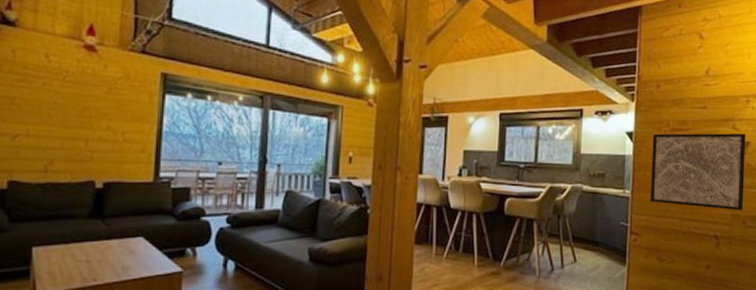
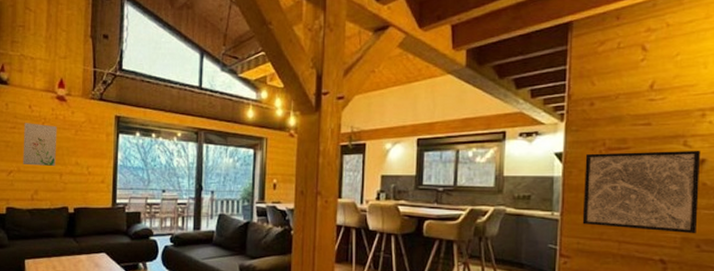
wall art: none [34,75,84,131] -> present [23,123,57,167]

